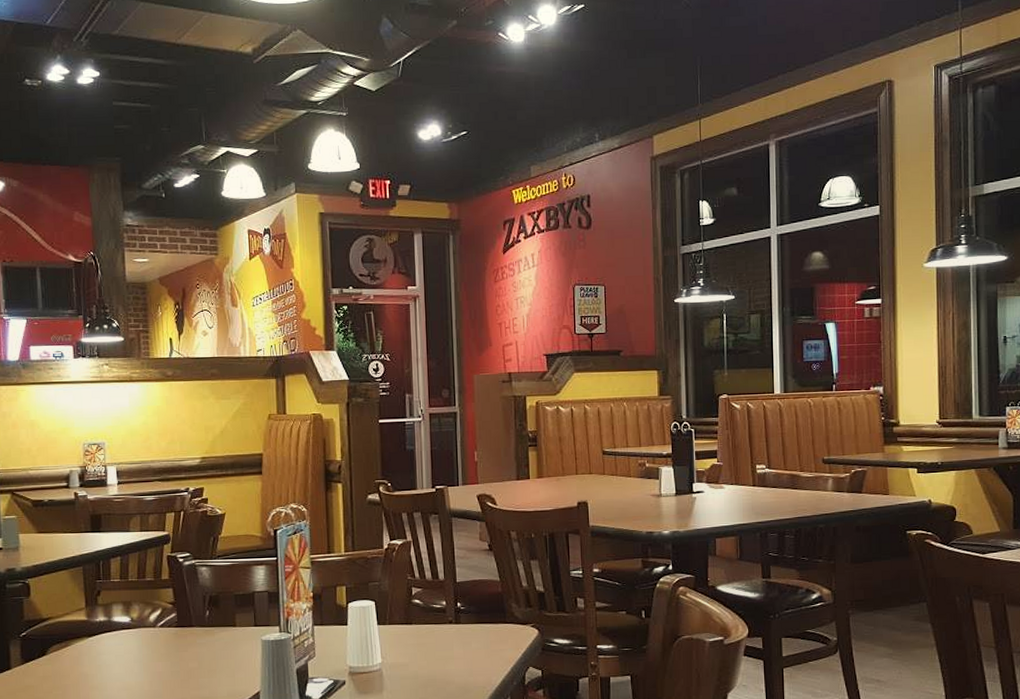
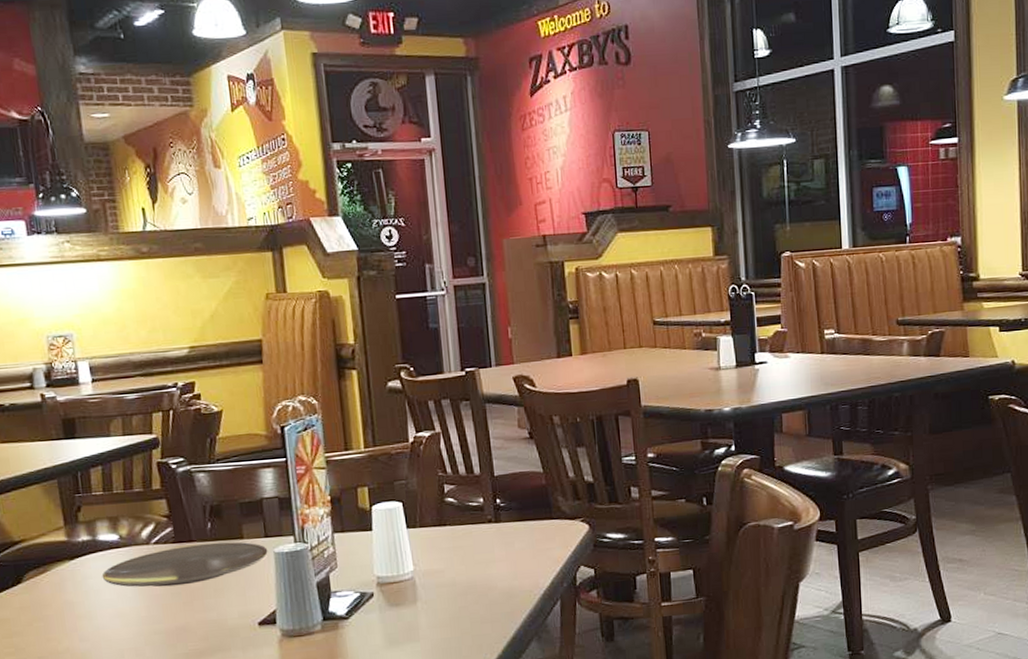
plate: none [113,628,256,665] -> present [102,542,268,587]

